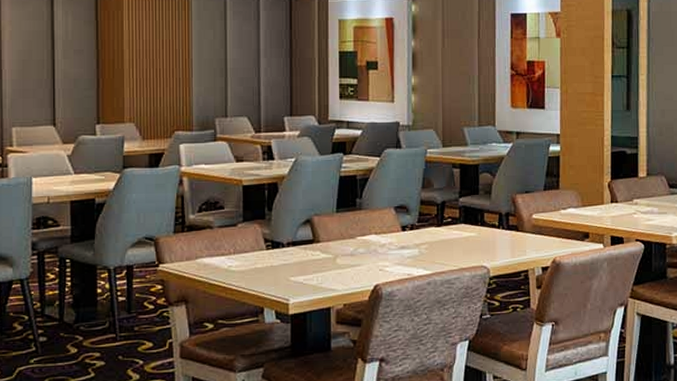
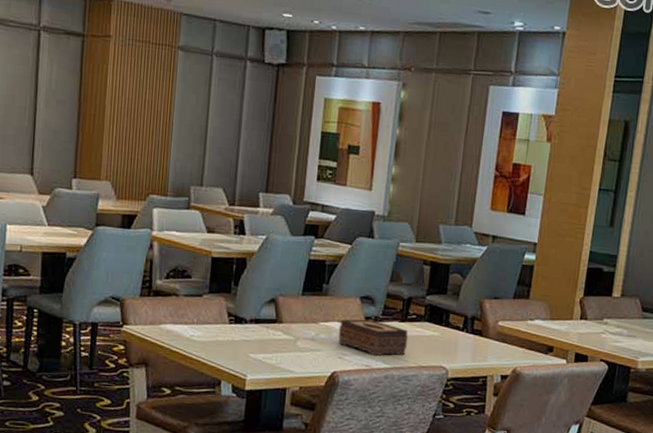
tissue box: none [376,228,446,264] -> present [338,319,409,356]

